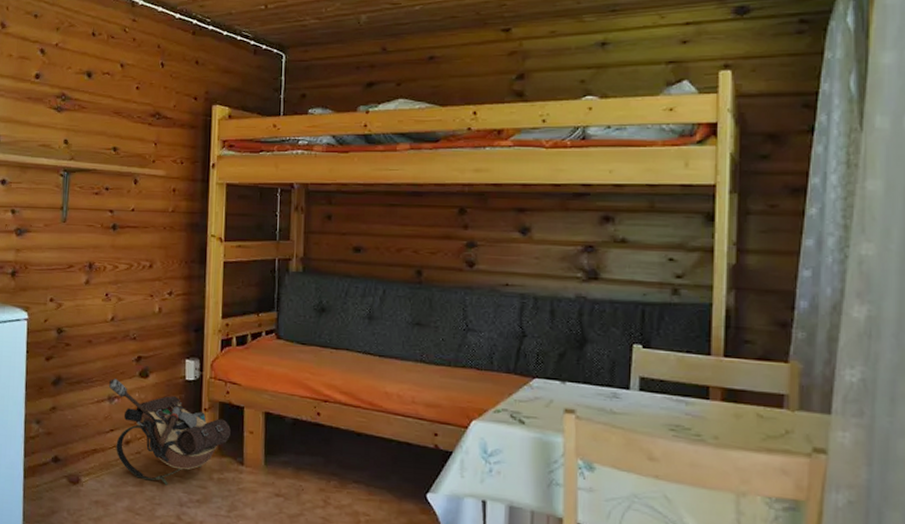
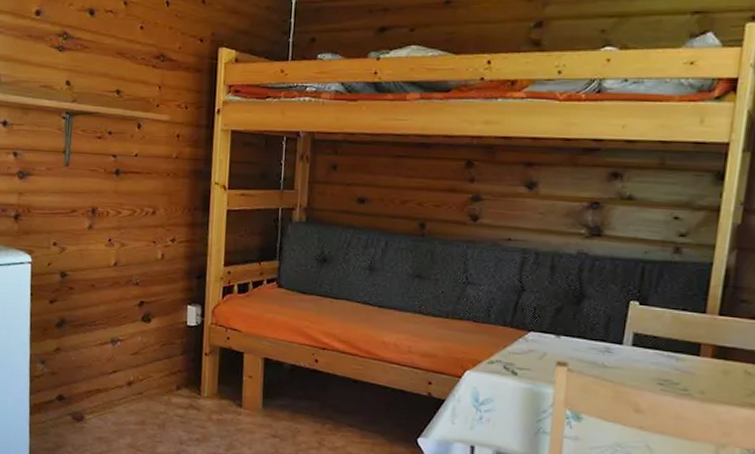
backpack: present [108,379,231,485] -> none [111,322,230,425]

